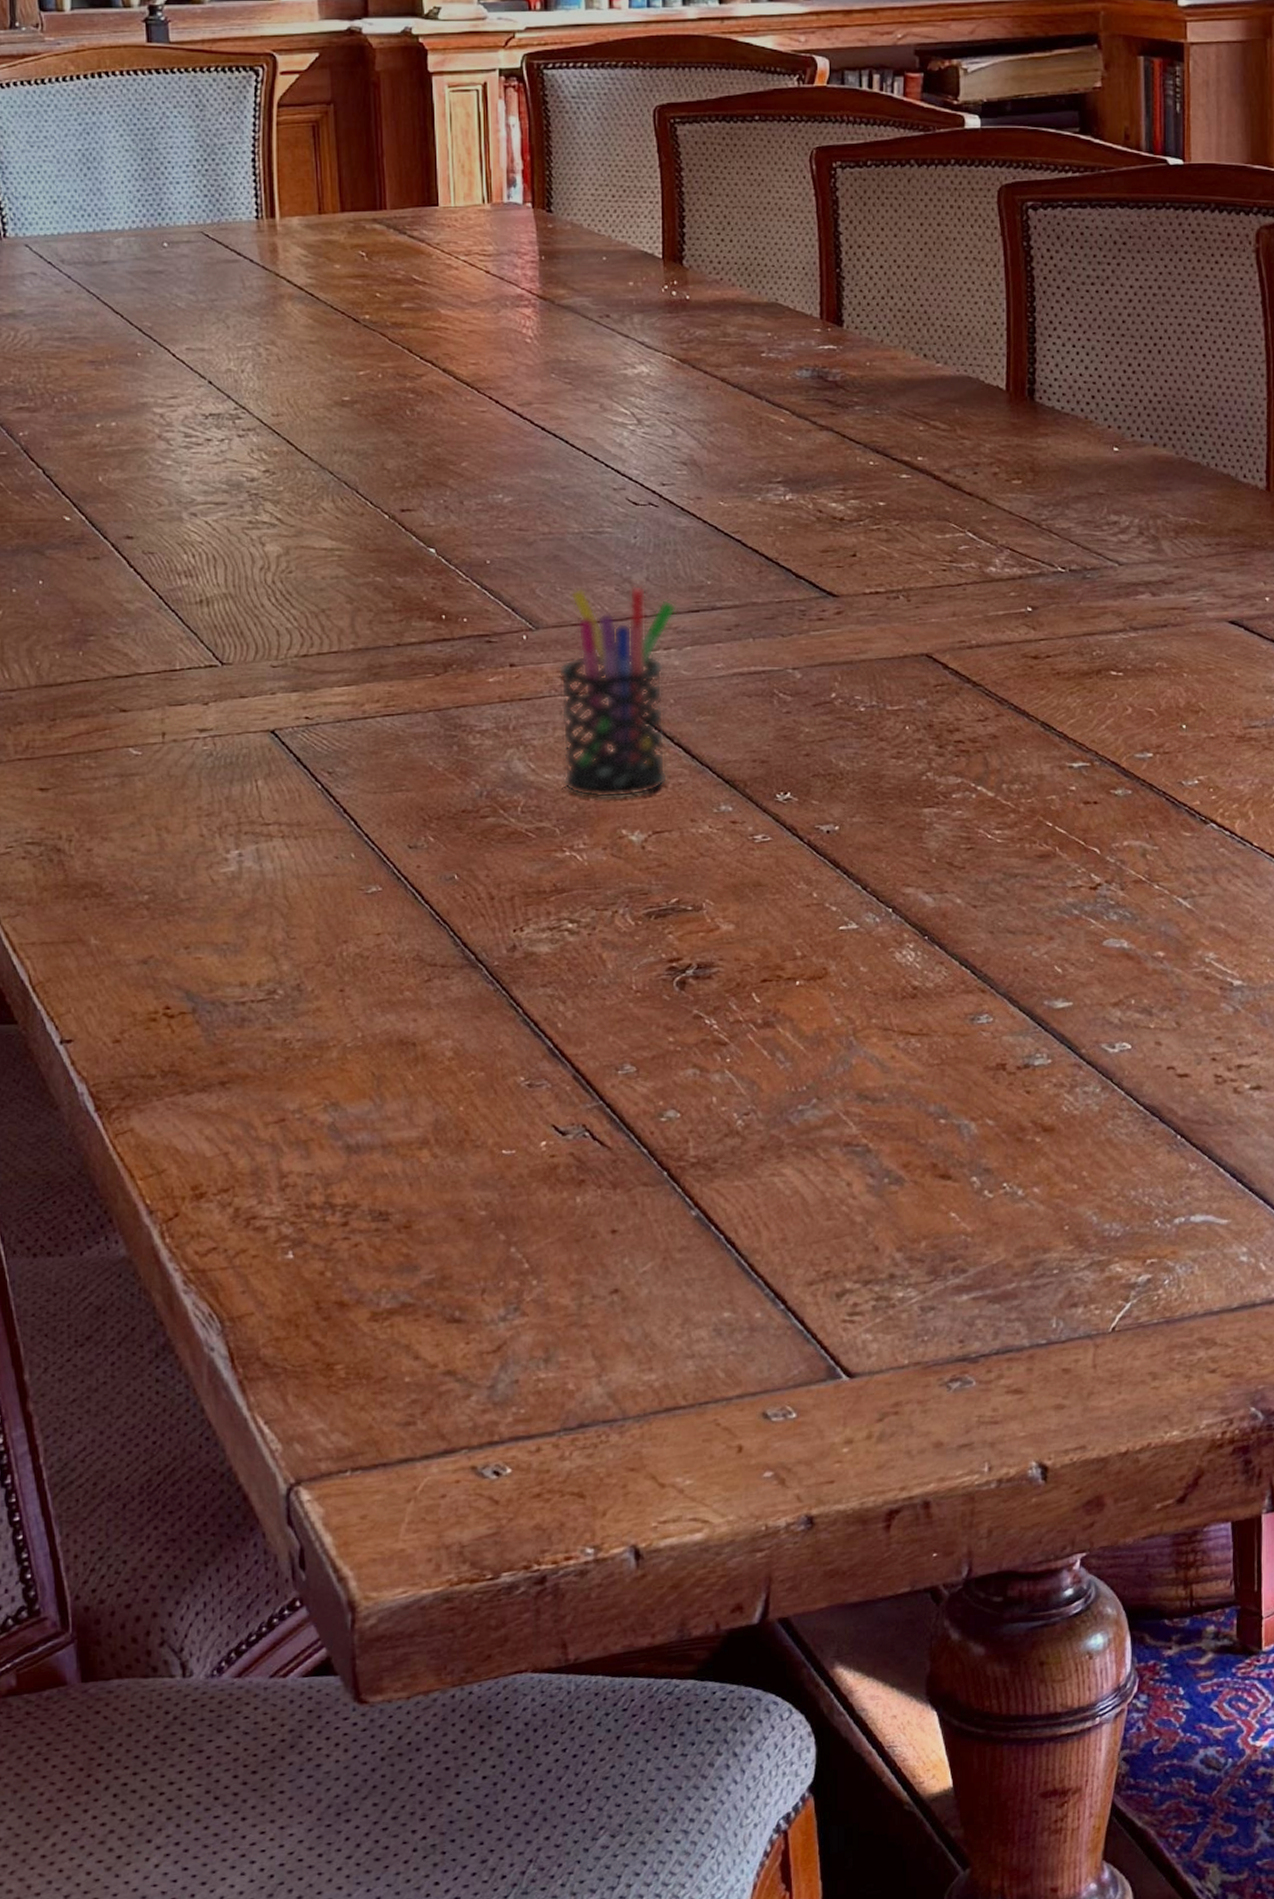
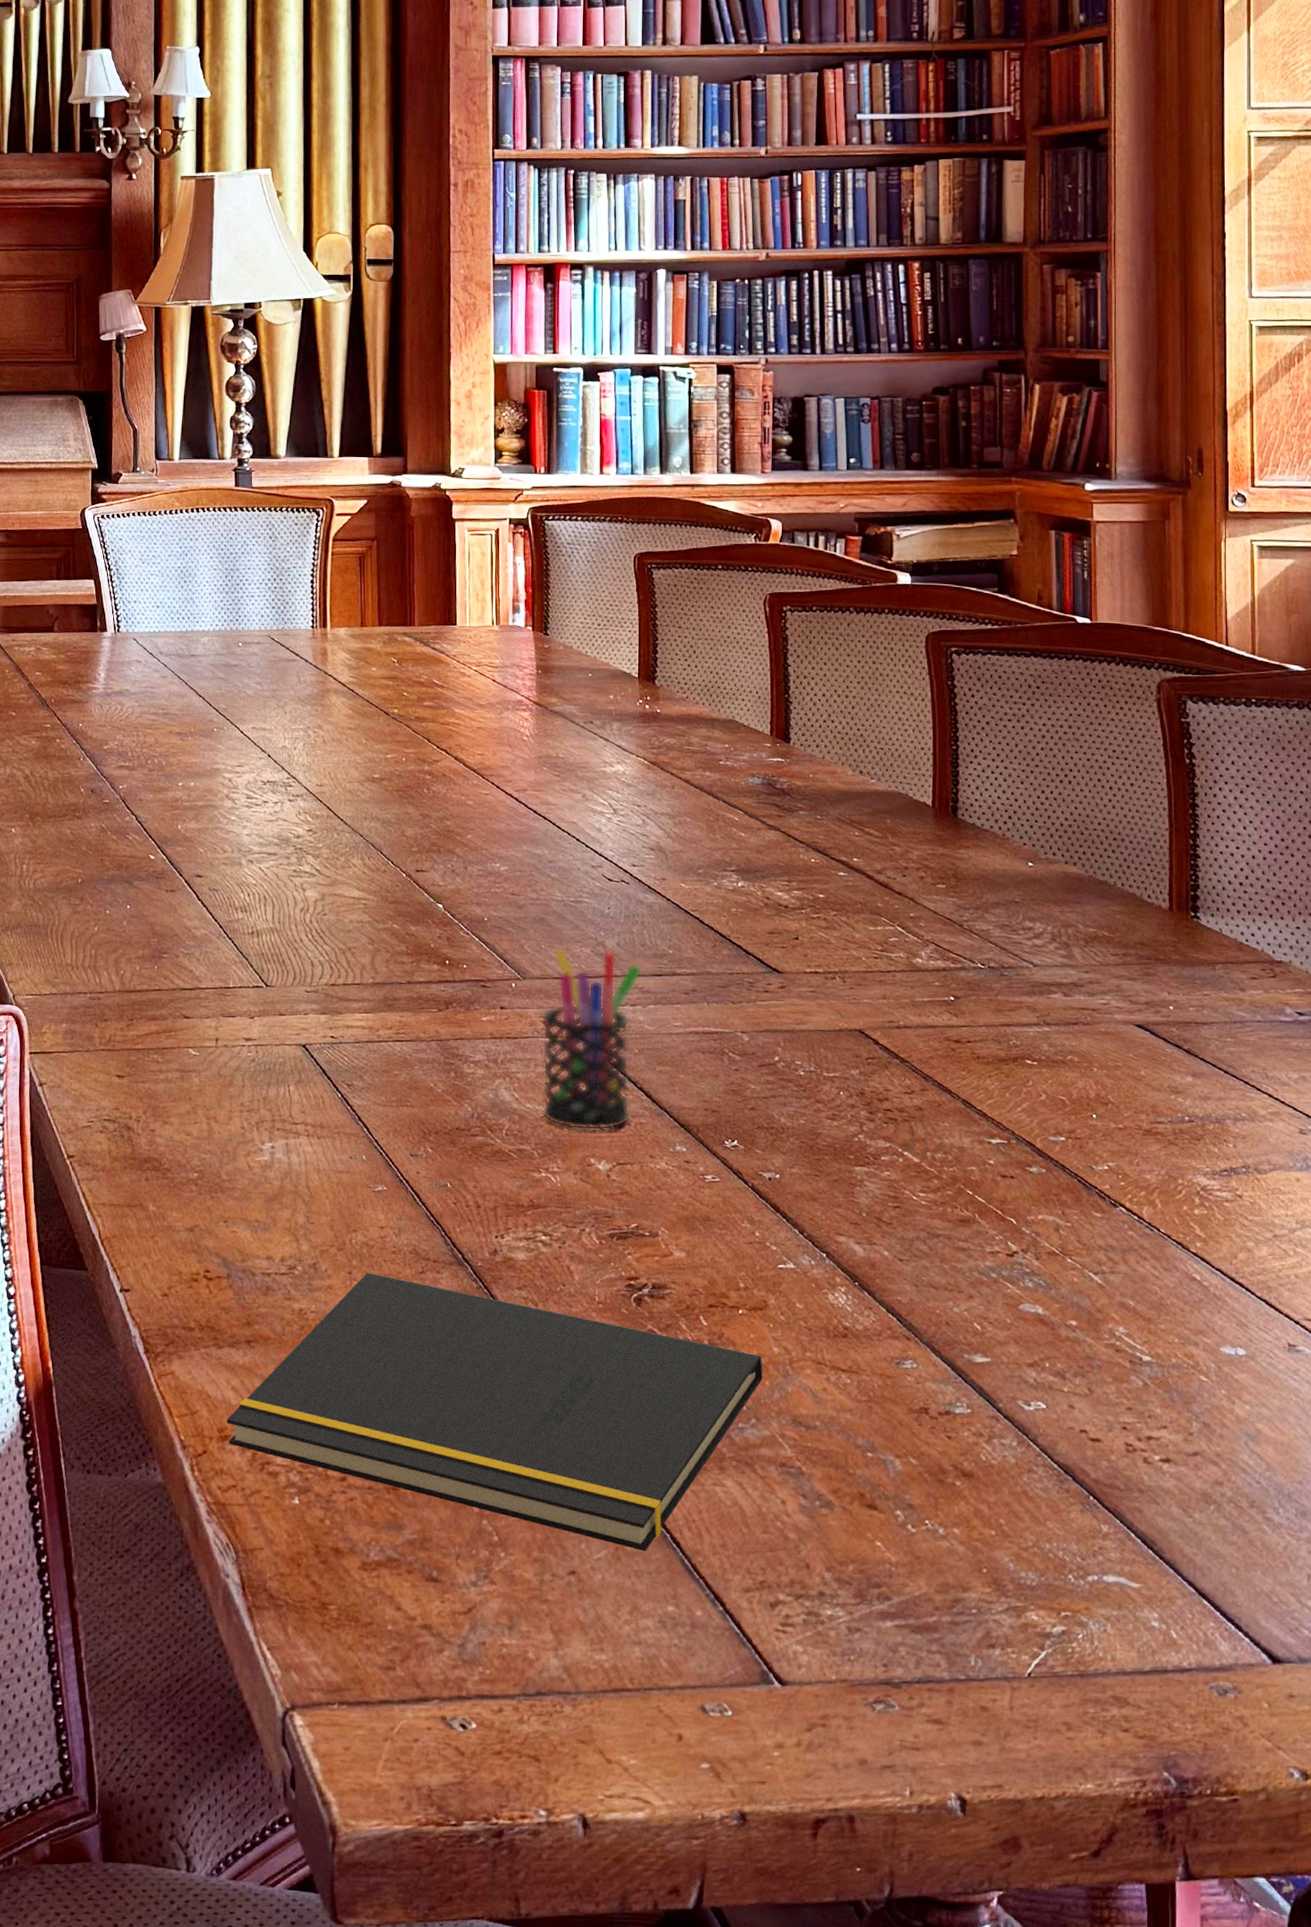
notepad: none [201,988,824,1257] -> present [226,1273,763,1551]

